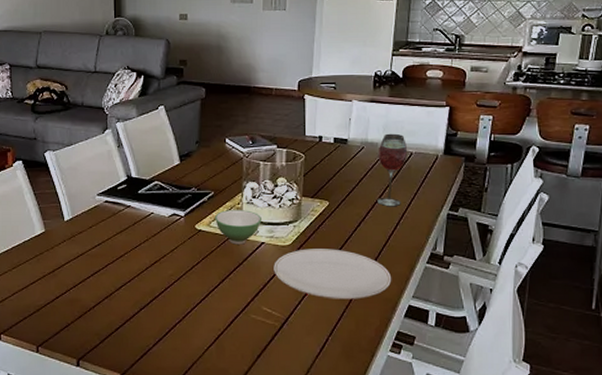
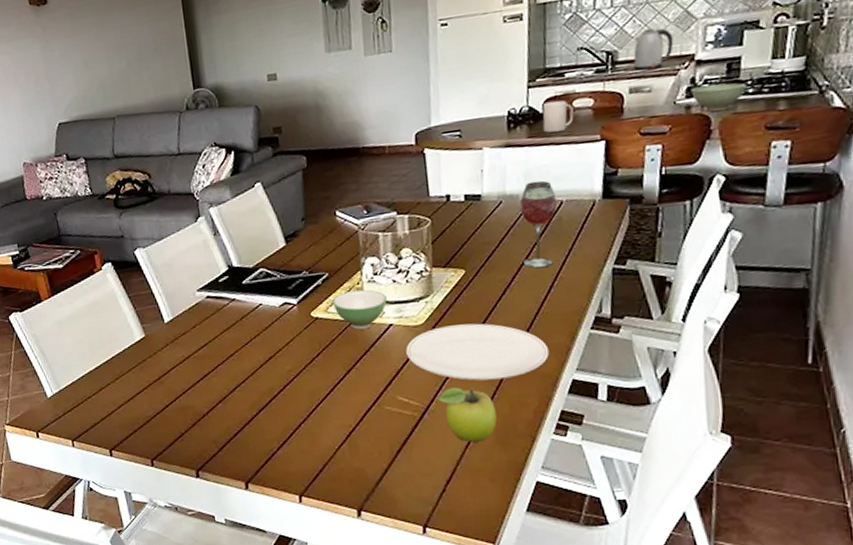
fruit: none [296,303,344,353] -> present [437,387,497,442]
mug: none [401,69,427,96] -> present [542,100,574,133]
kettle: none [475,22,507,55] -> present [633,29,674,71]
bowl: none [517,73,559,95] -> present [691,83,747,112]

